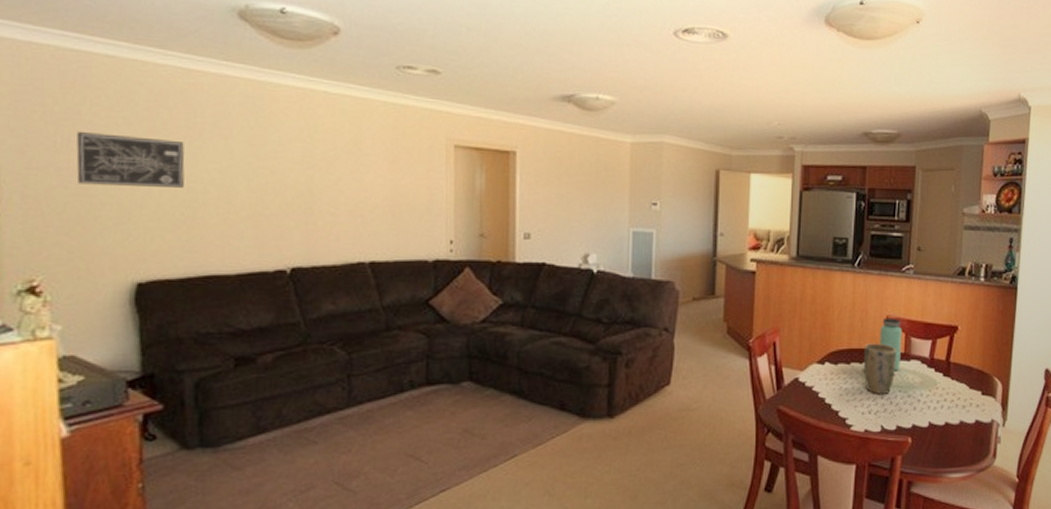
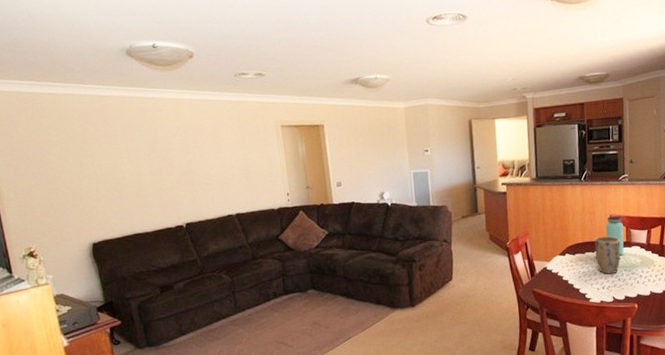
wall art: present [76,132,185,188] -> none [41,145,110,182]

